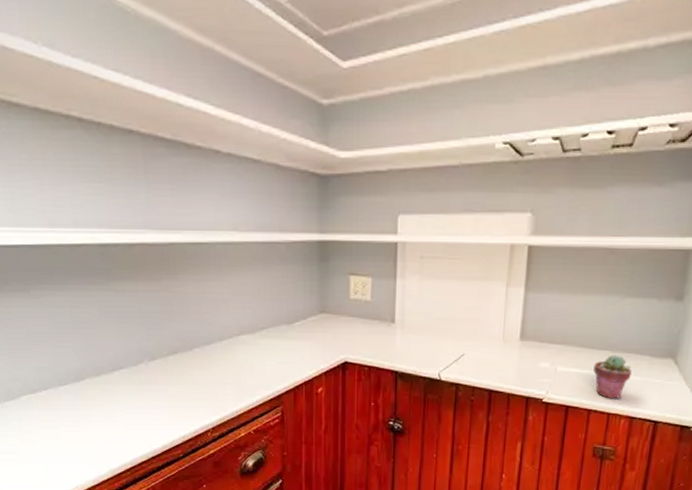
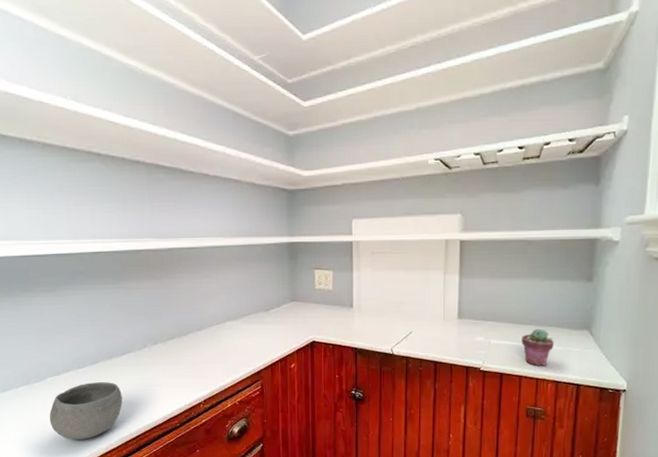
bowl: none [24,403,114,471] -> present [49,382,123,441]

